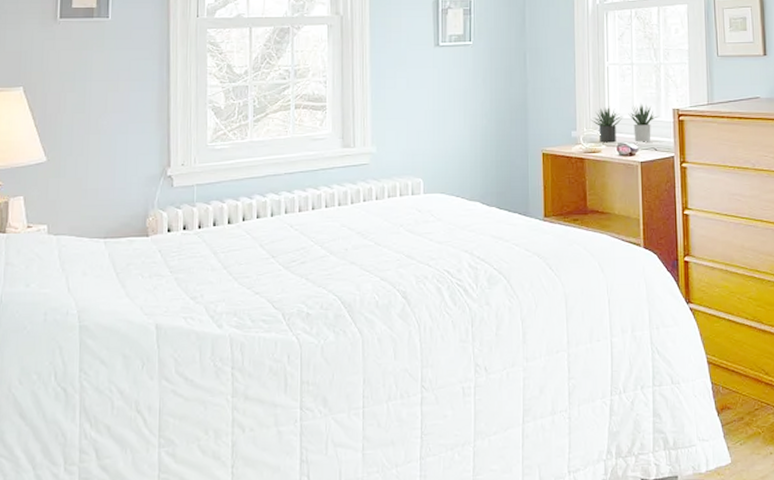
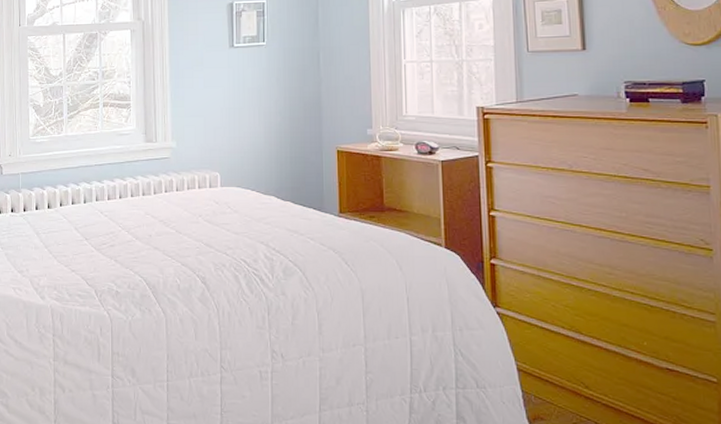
succulent plant: present [590,103,658,143] -> none [387,101,461,141]

